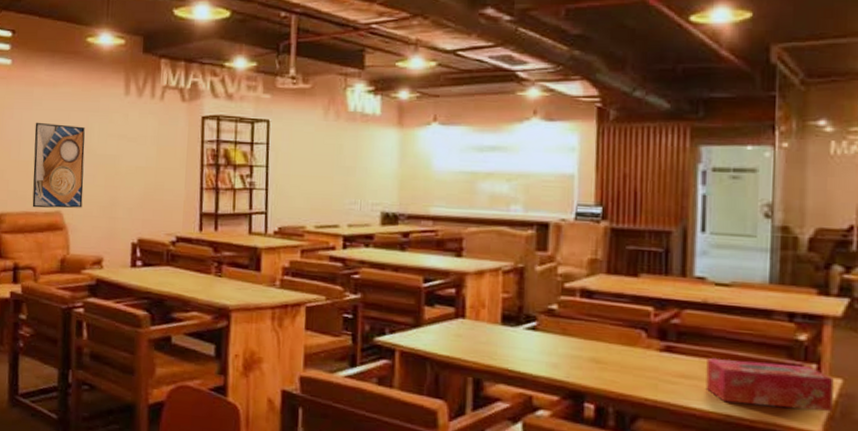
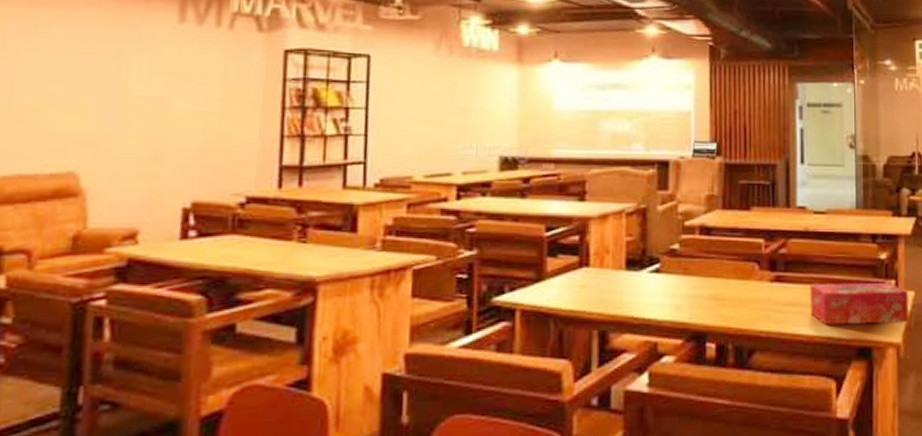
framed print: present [32,122,85,209] -> none [29,54,118,169]

